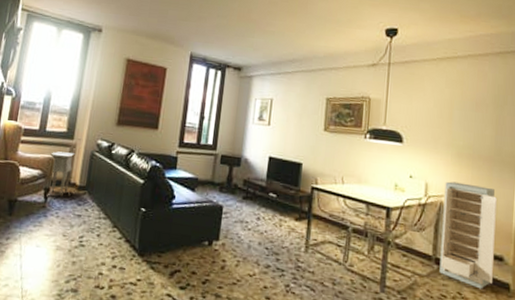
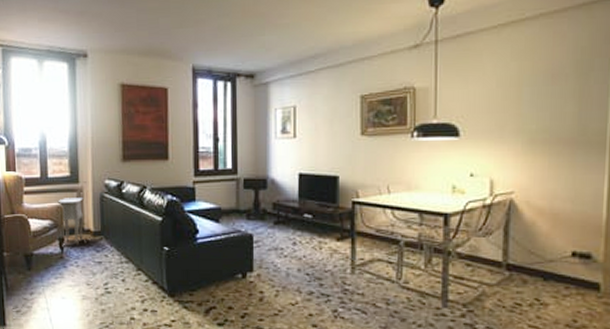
storage cabinet: present [439,181,497,289] -> none [512,174,582,293]

